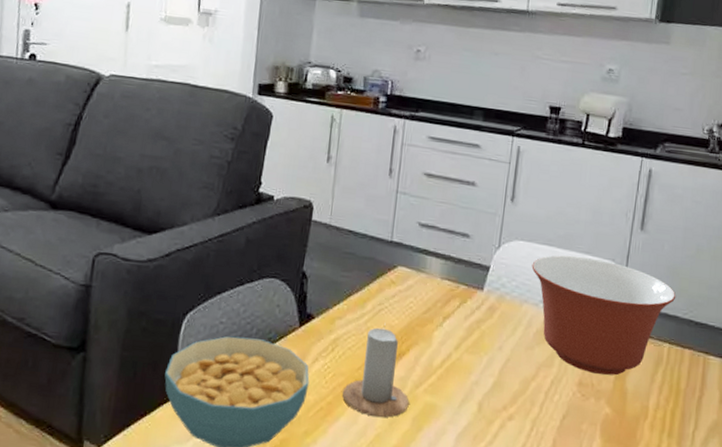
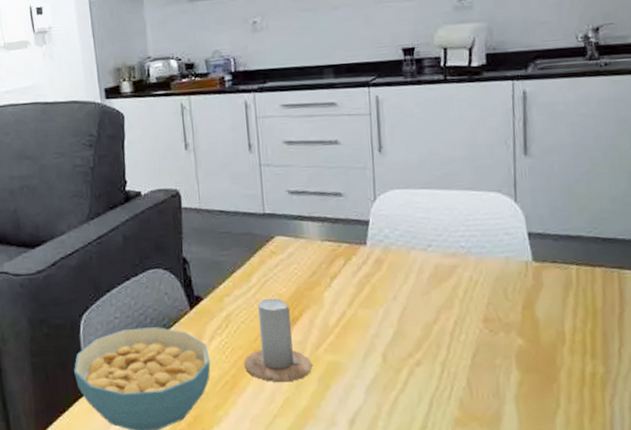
mixing bowl: present [531,255,676,376] -> none [412,193,576,307]

